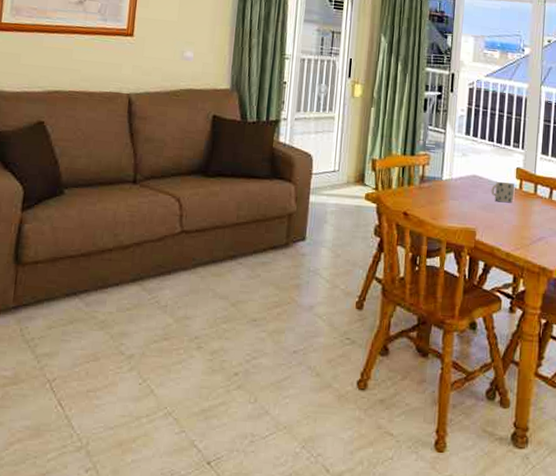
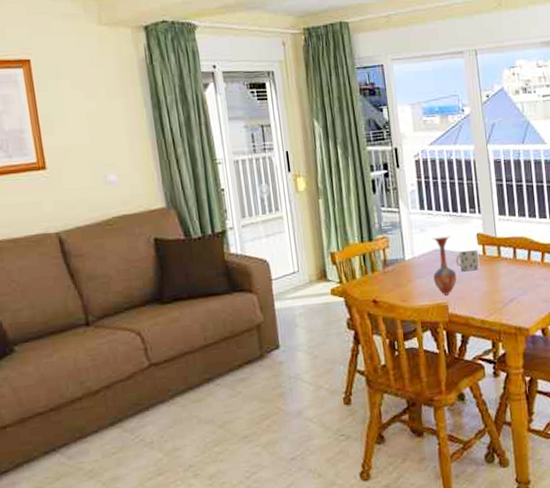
vase: none [466,163,491,222] -> present [432,236,457,296]

